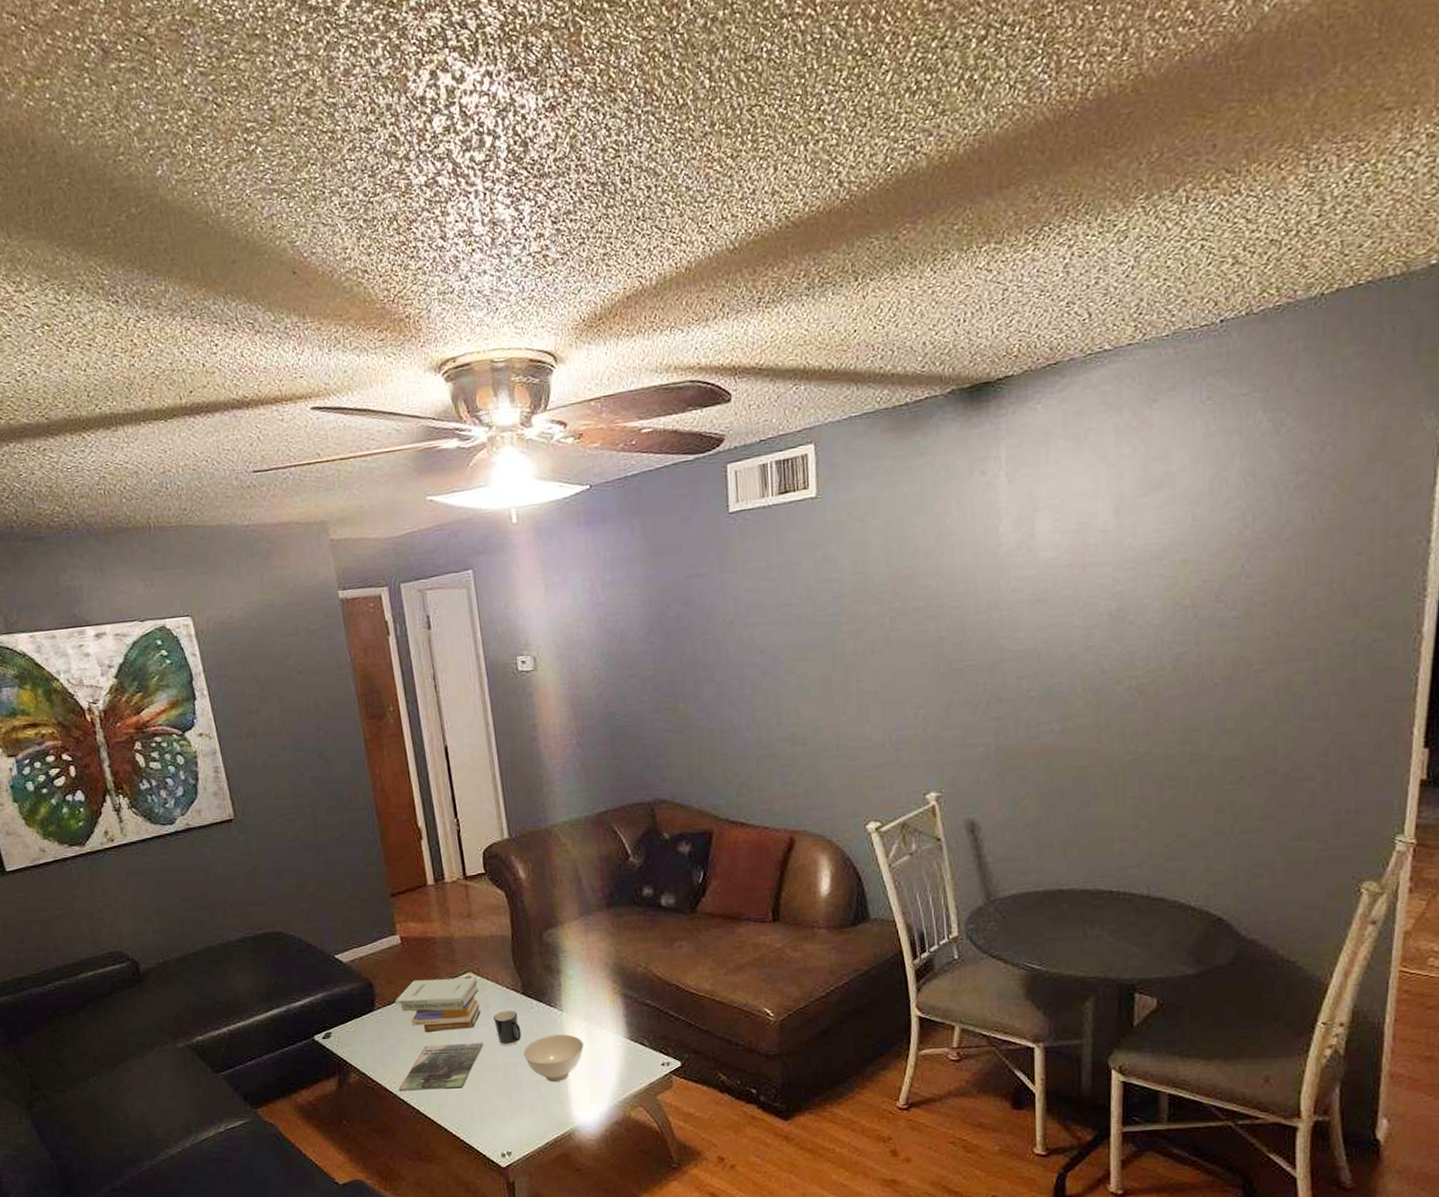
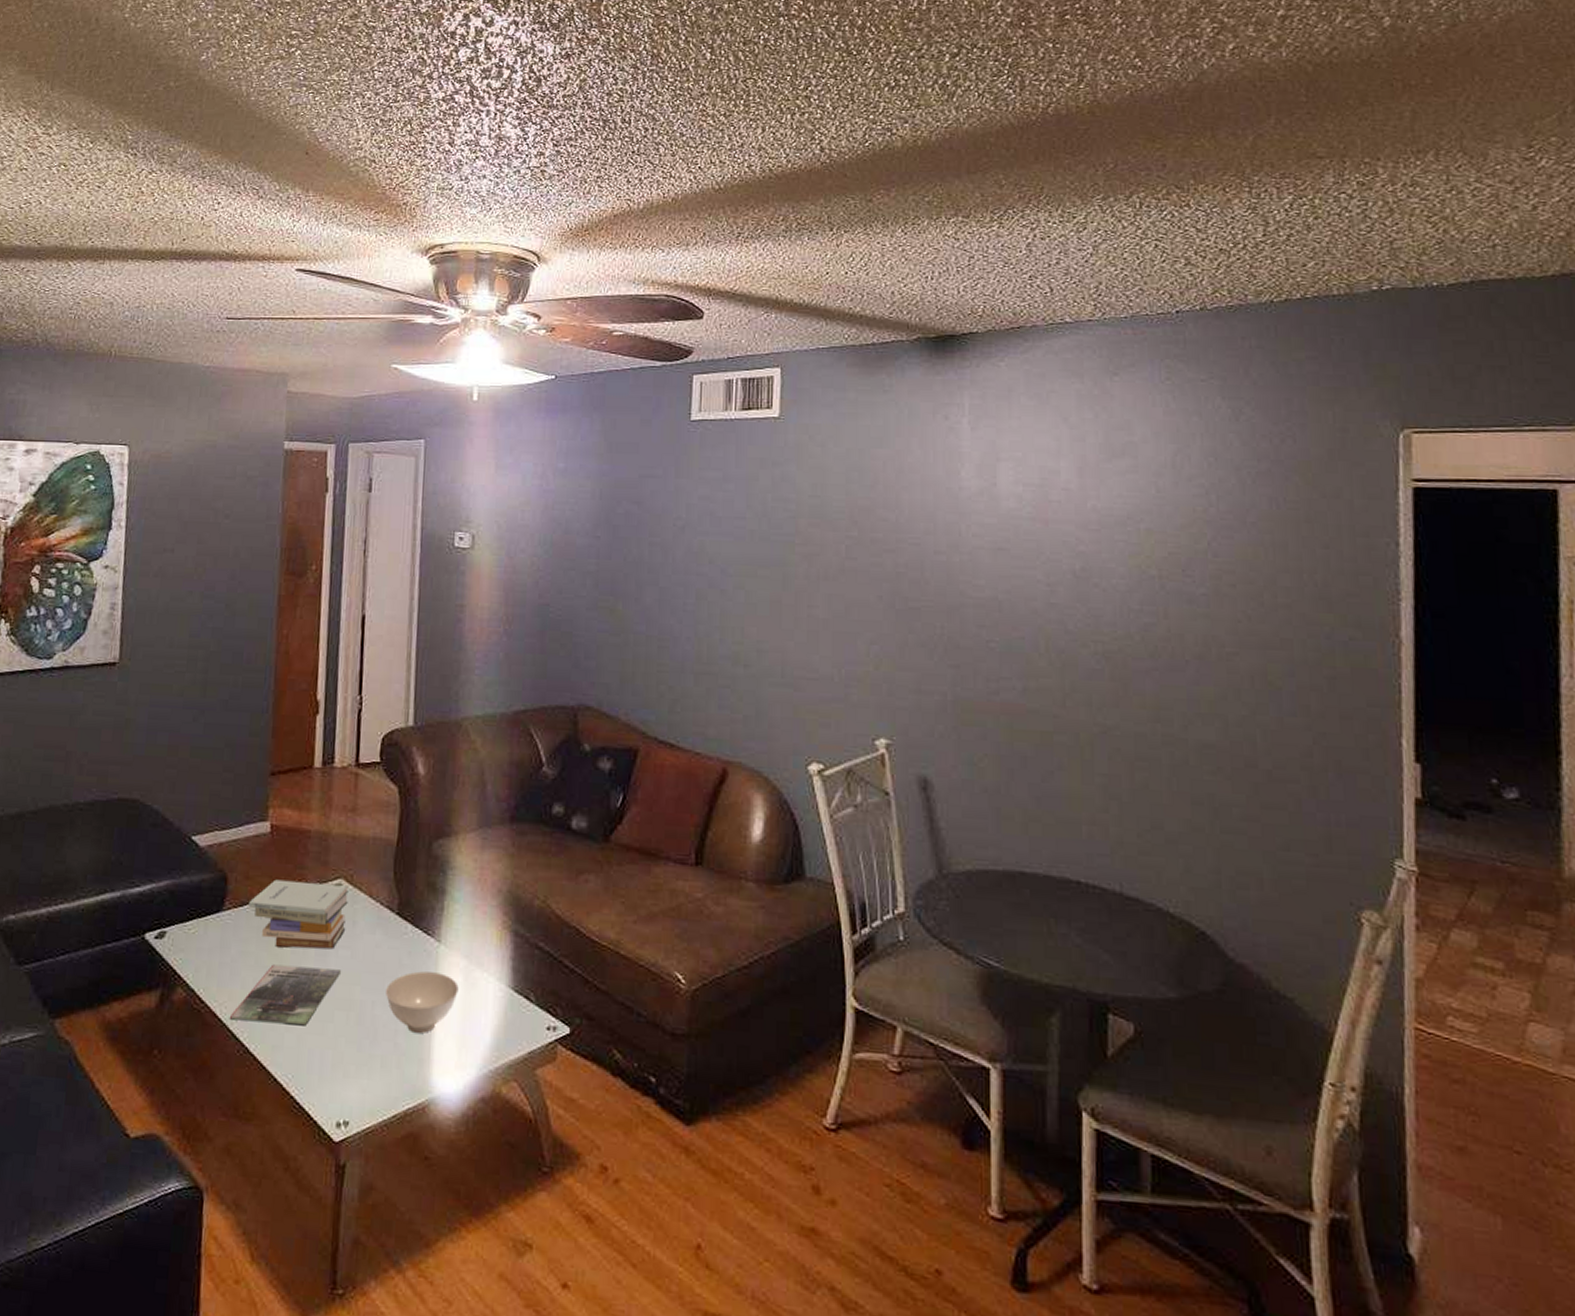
mug: present [493,1011,522,1046] -> none [358,933,388,979]

